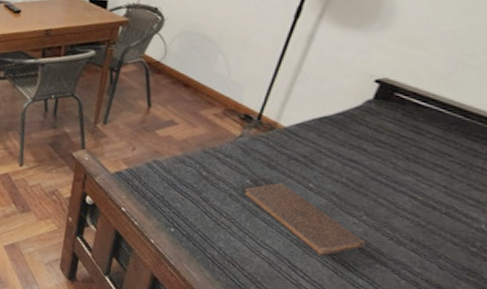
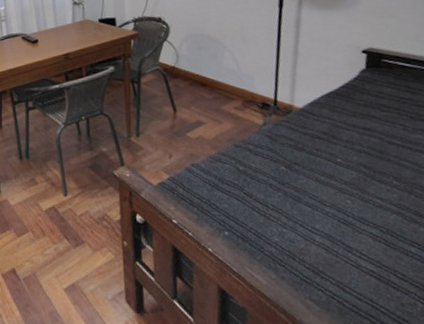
book: present [244,182,365,256] -> none [282,163,404,231]

